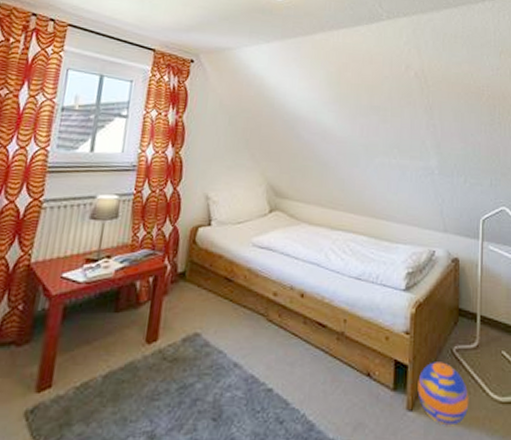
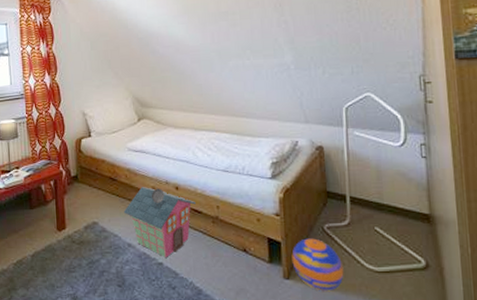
toy house: none [234,292,321,382] -> present [123,187,196,257]

